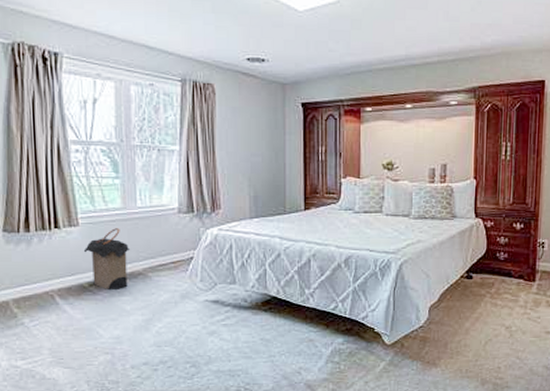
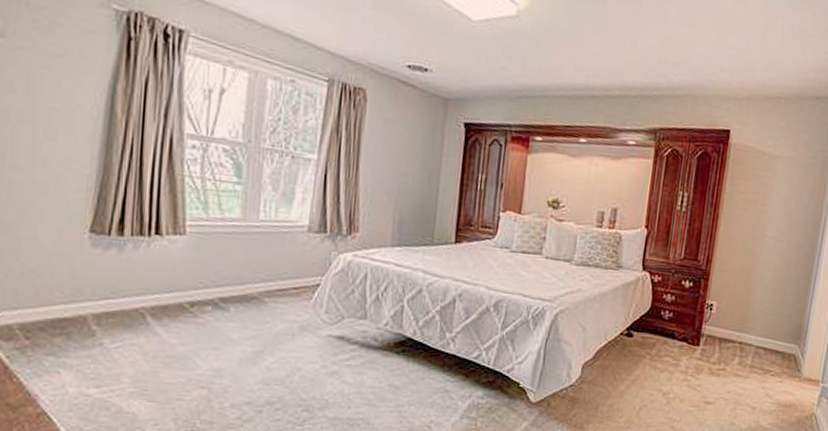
laundry hamper: present [83,228,131,291] -> none [188,242,246,315]

